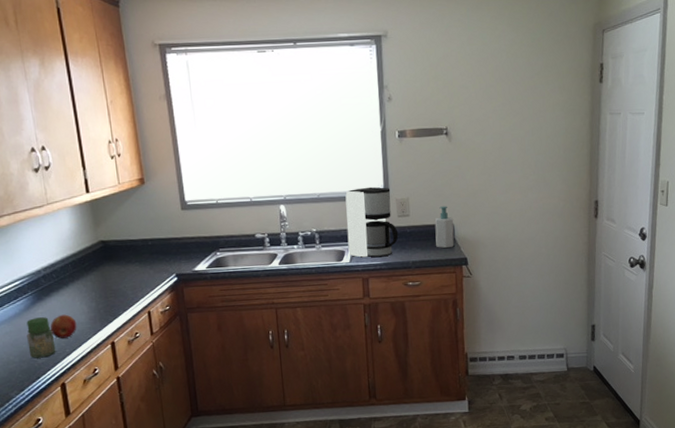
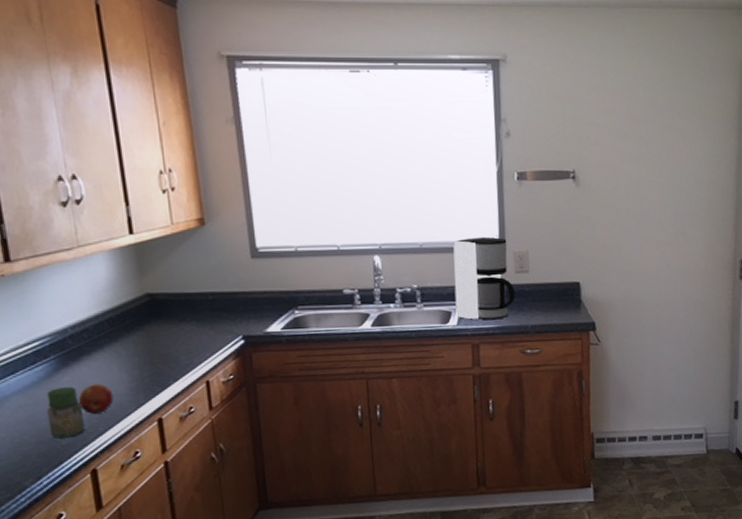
soap bottle: present [434,206,454,249] -> none [558,261,581,311]

